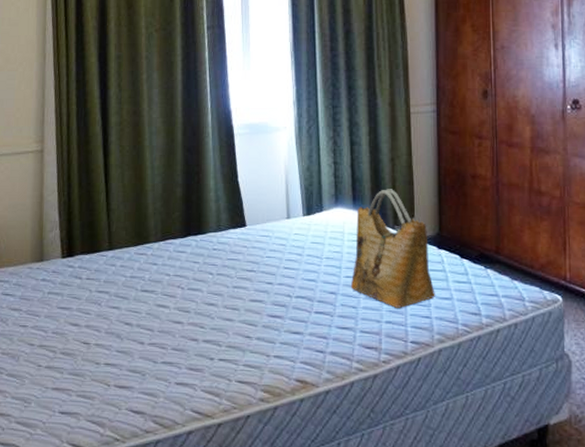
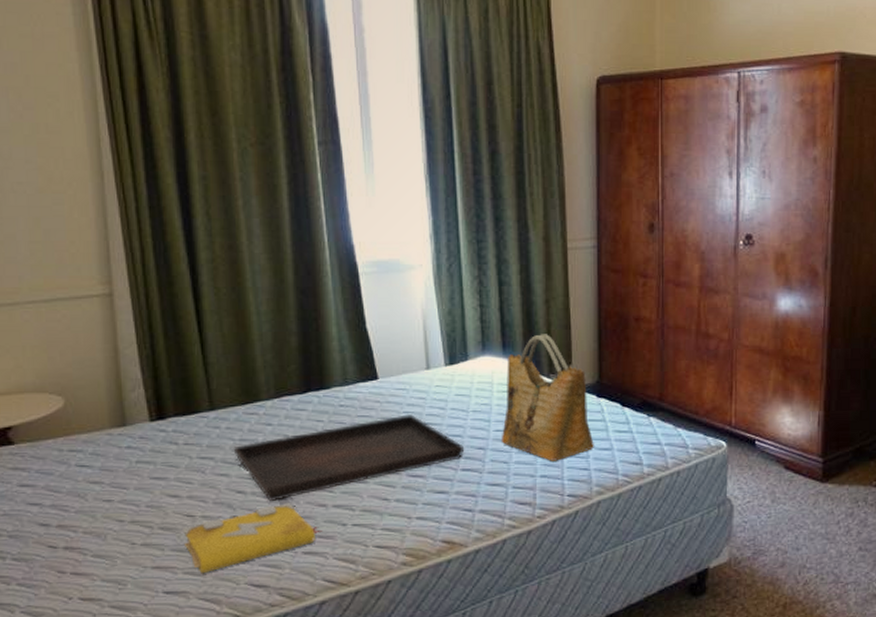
spell book: none [79,336,193,398] -> present [183,503,322,574]
serving tray: none [124,259,318,333] -> present [233,414,465,501]

